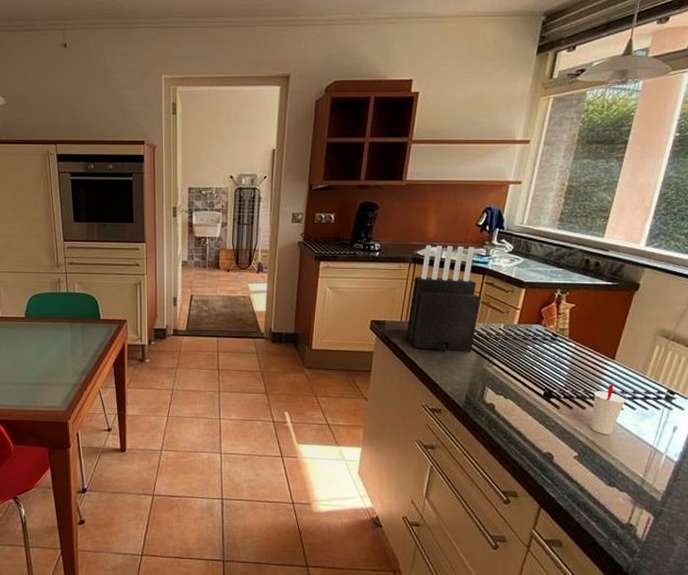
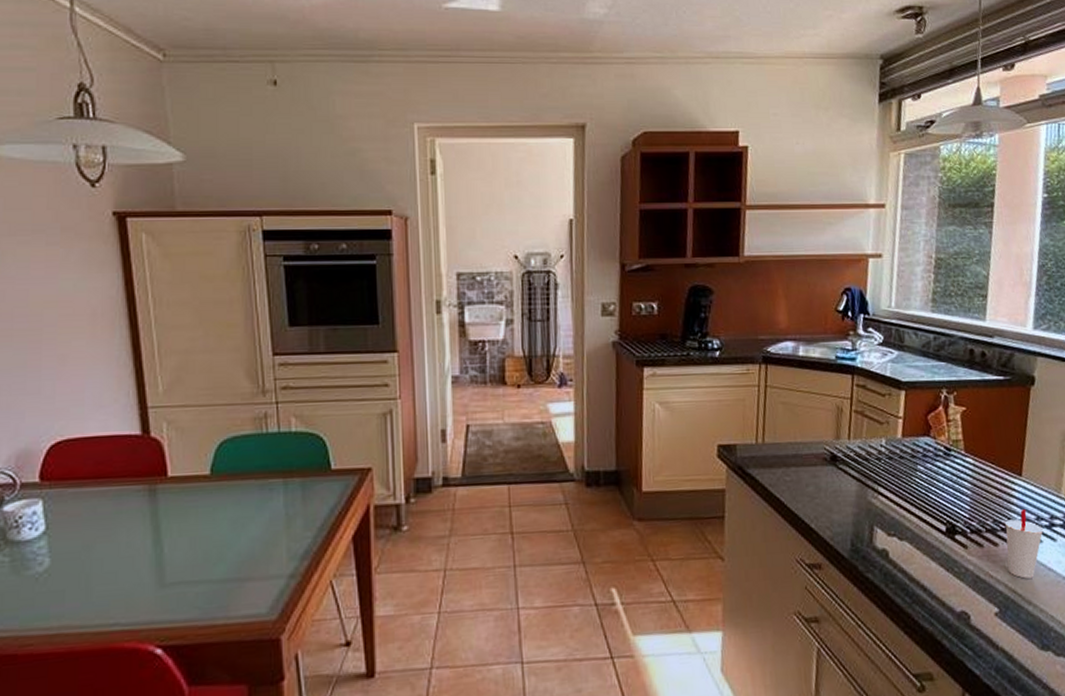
knife block: present [406,245,481,352] -> none [765,338,854,483]

